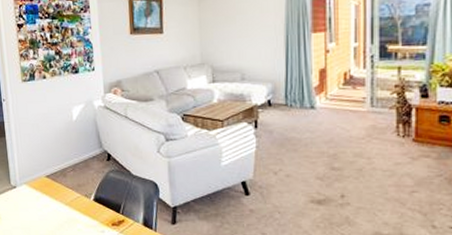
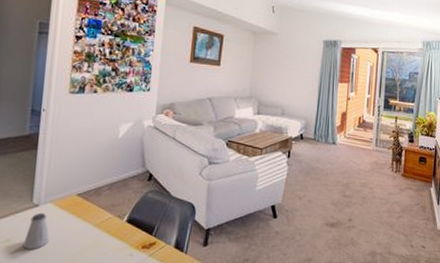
saltshaker: none [10,193,30,225] -> present [22,213,49,249]

